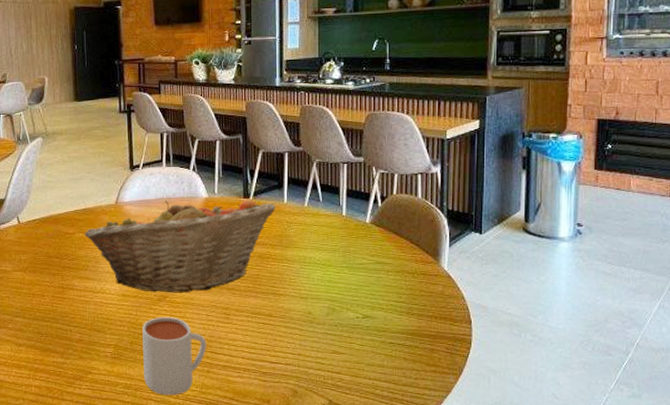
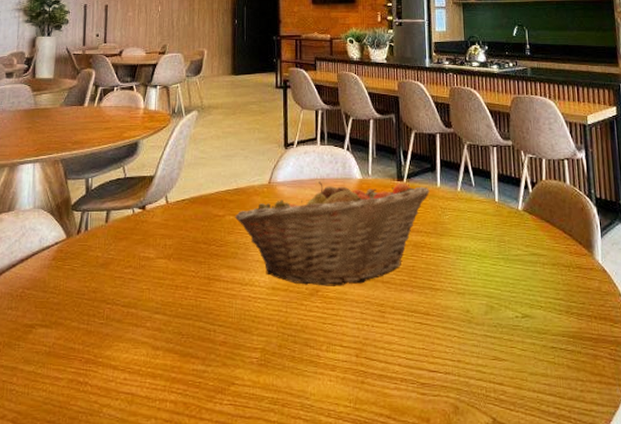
mug: present [142,316,207,395] -> none [292,314,361,413]

